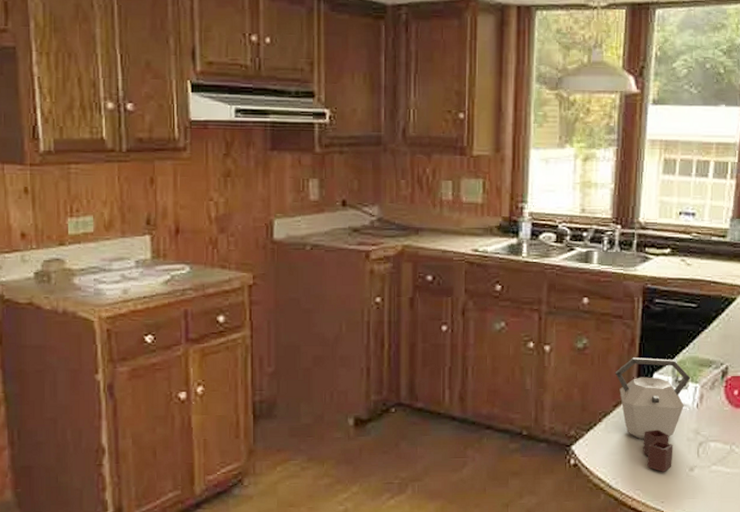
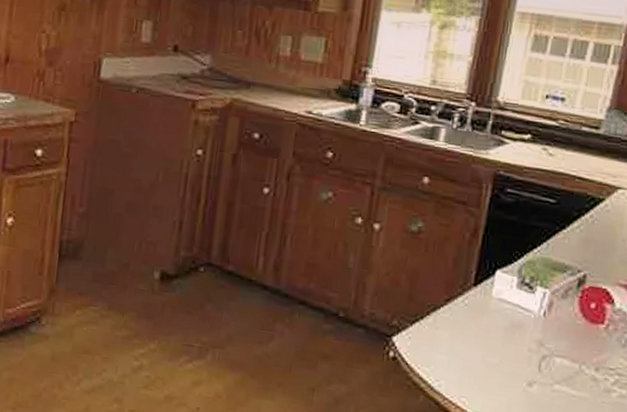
kettle: present [615,358,691,472] -> none [451,250,540,382]

